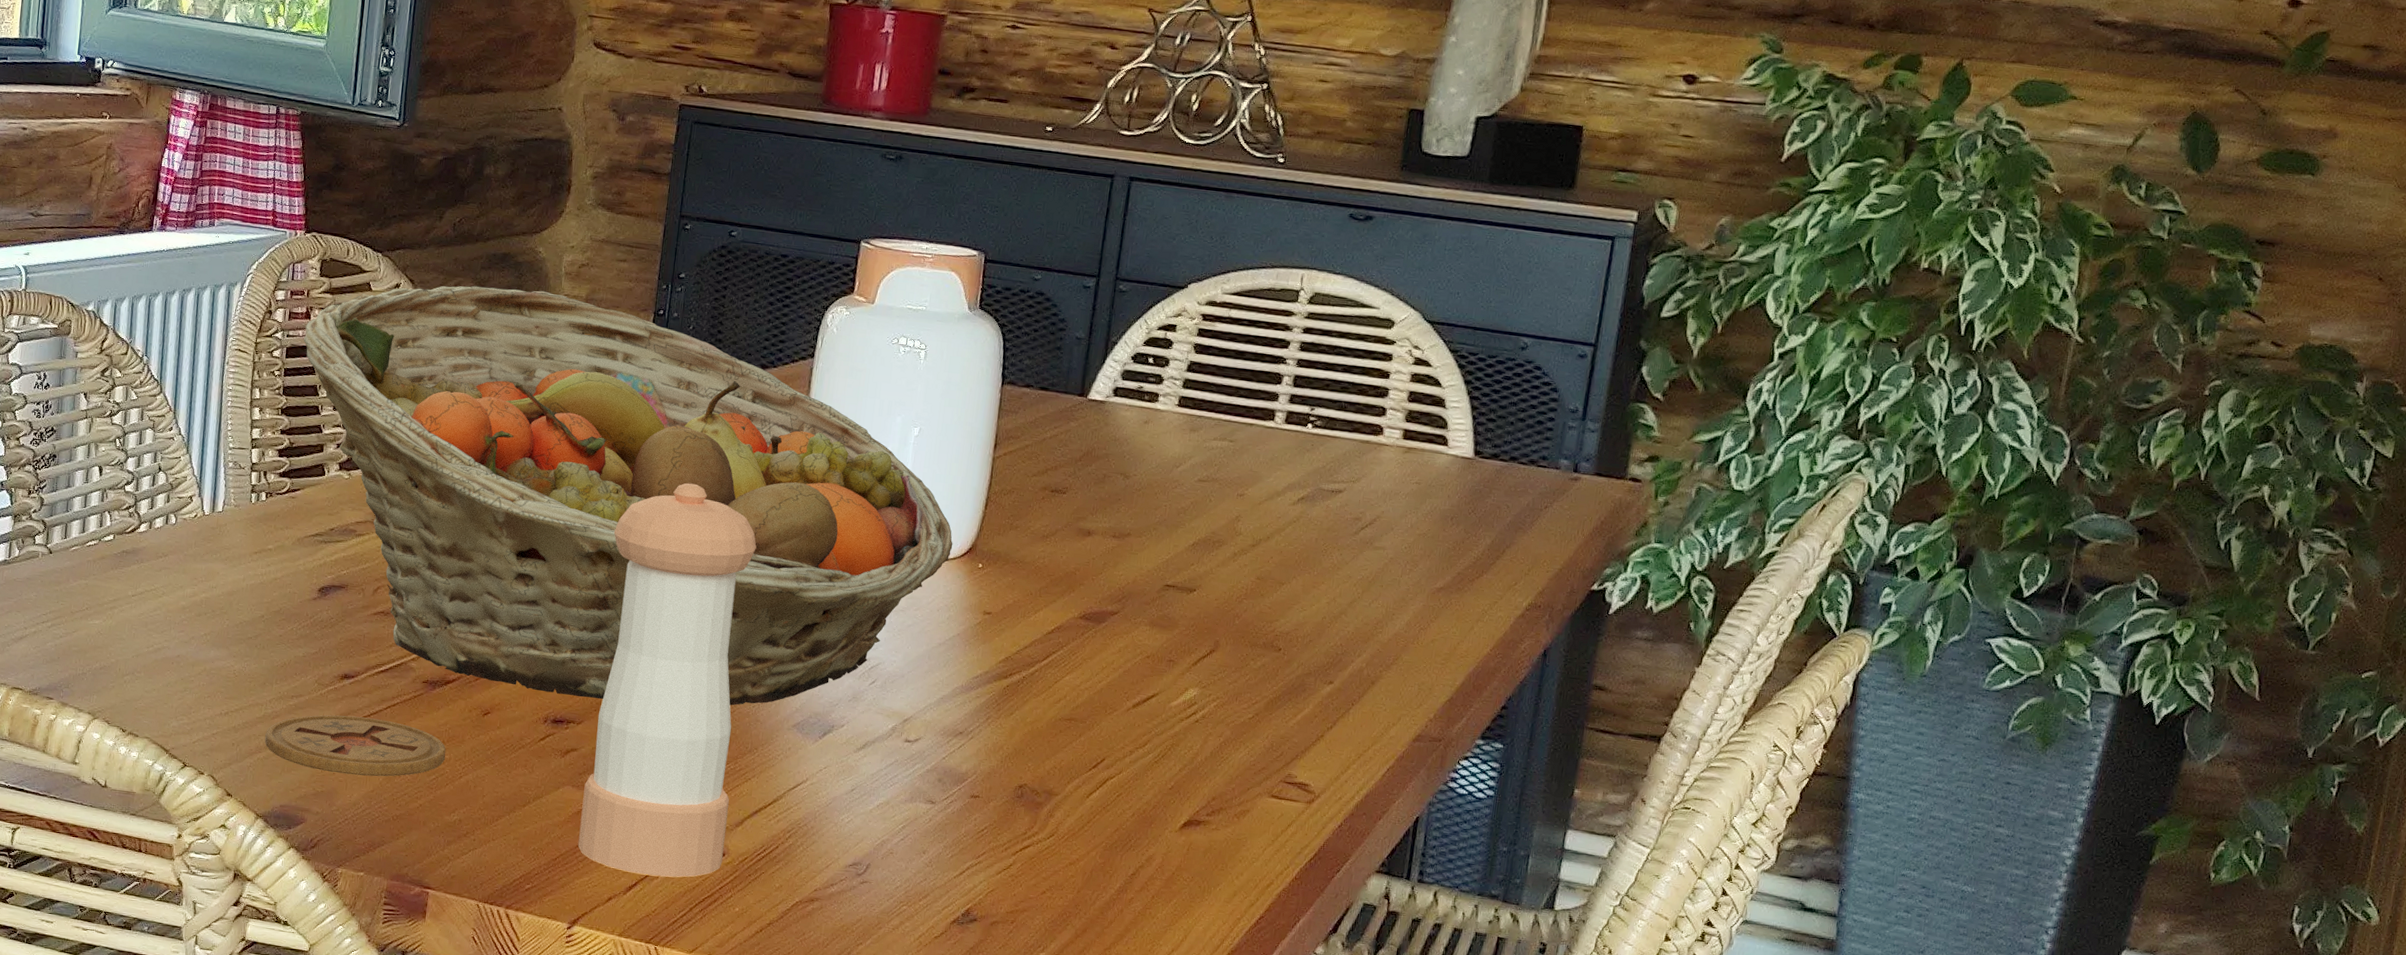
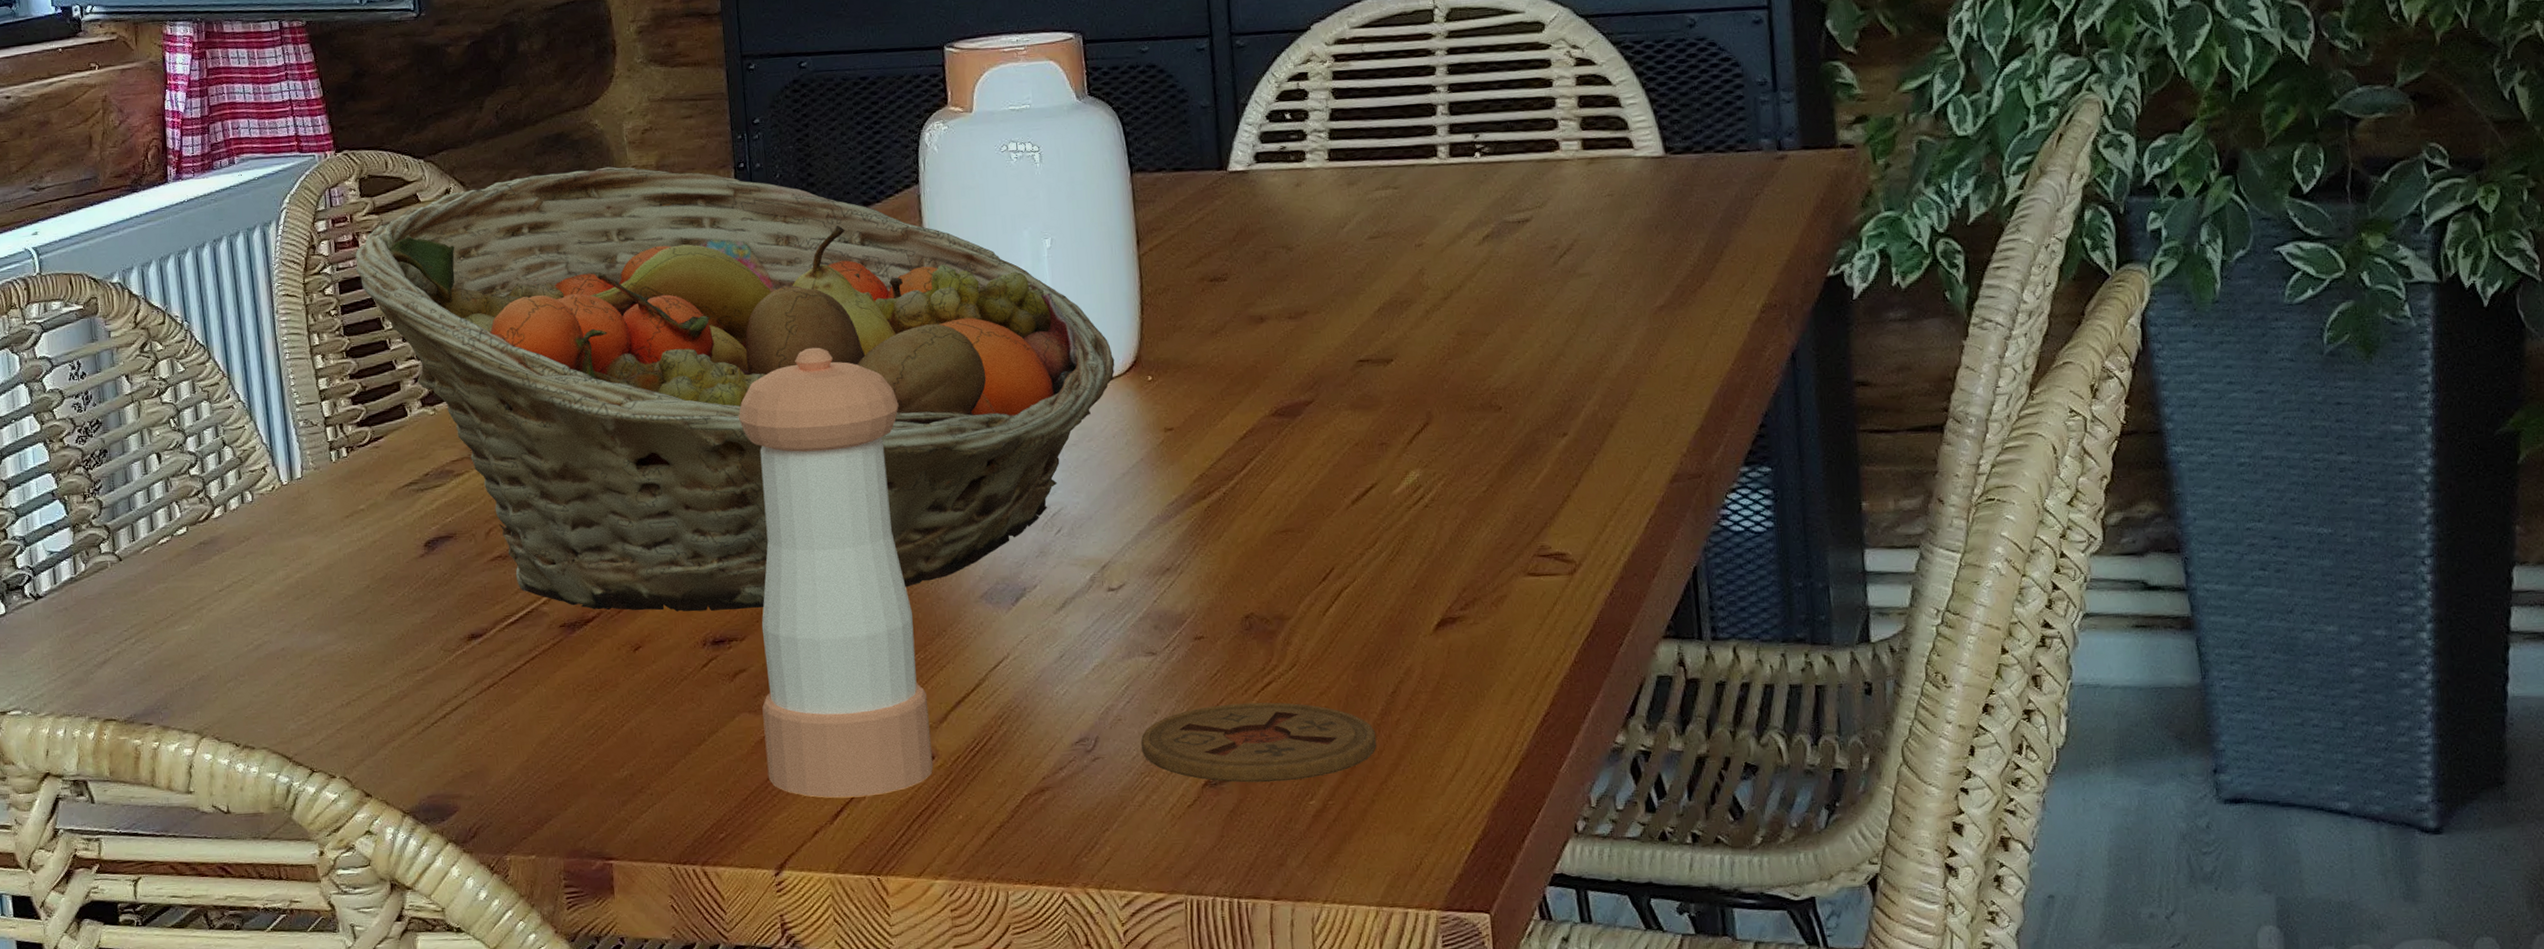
coaster: present [265,715,446,777] -> none [396,677,601,748]
coaster: none [905,856,1110,934] -> present [1140,702,1377,783]

